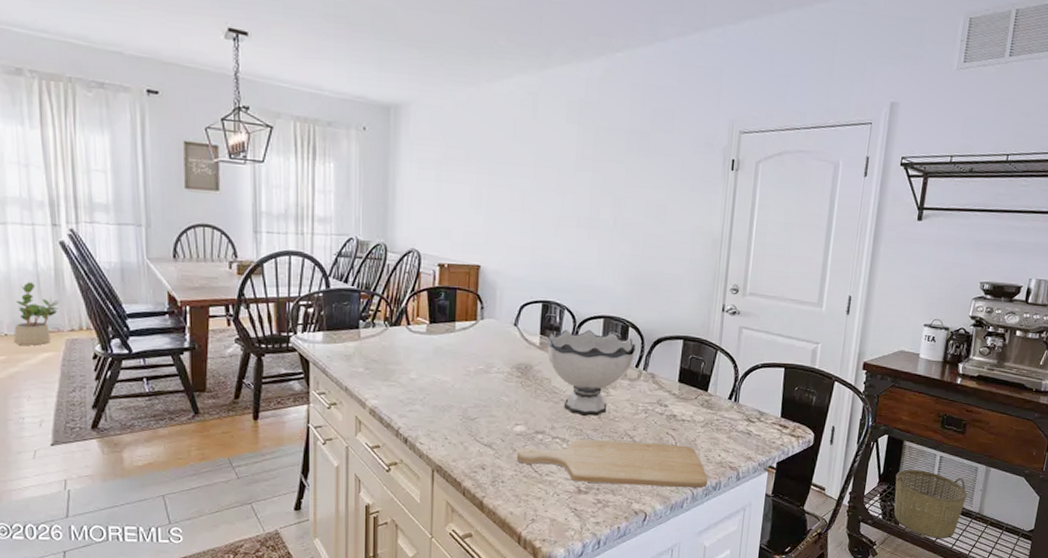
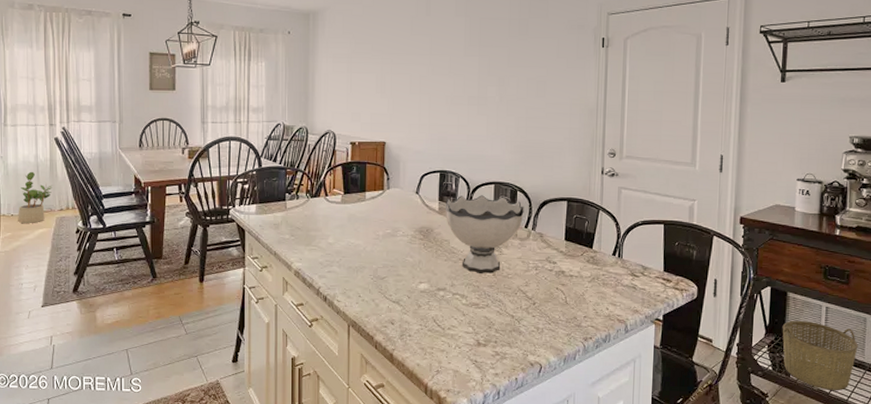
chopping board: present [516,438,708,488] -> none [421,294,598,341]

